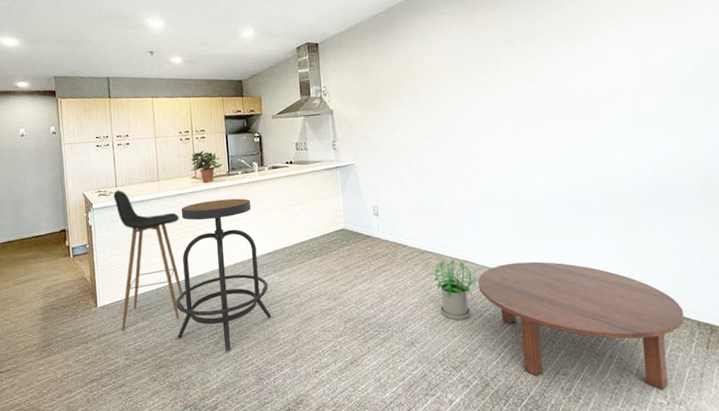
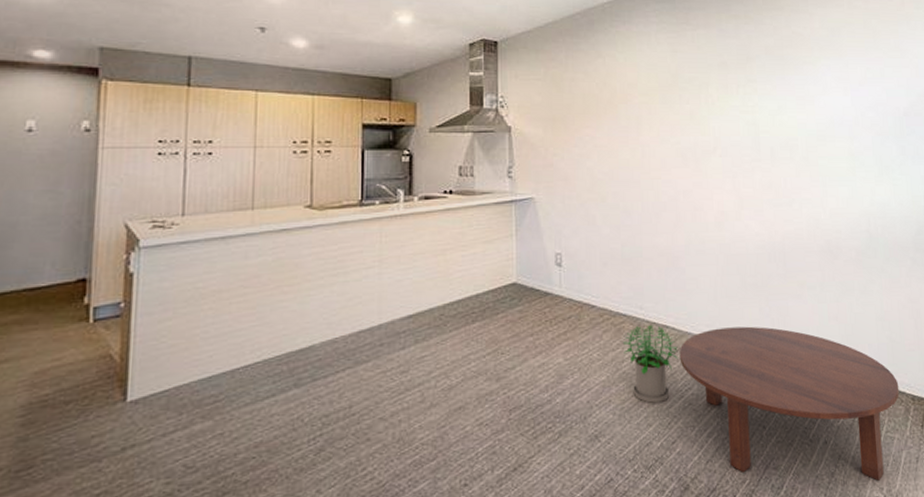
bar stool: present [113,190,184,332] -> none [164,220,280,439]
bar stool: present [175,198,272,352] -> none [258,238,407,463]
potted plant: present [190,150,223,183] -> none [303,168,353,215]

